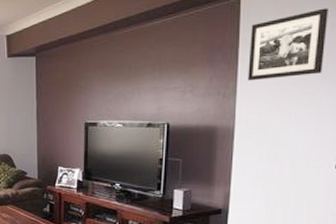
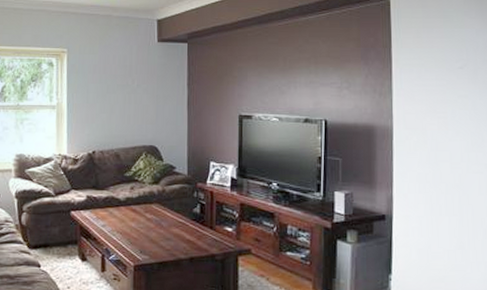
picture frame: present [248,8,328,81] -> none [401,15,473,81]

